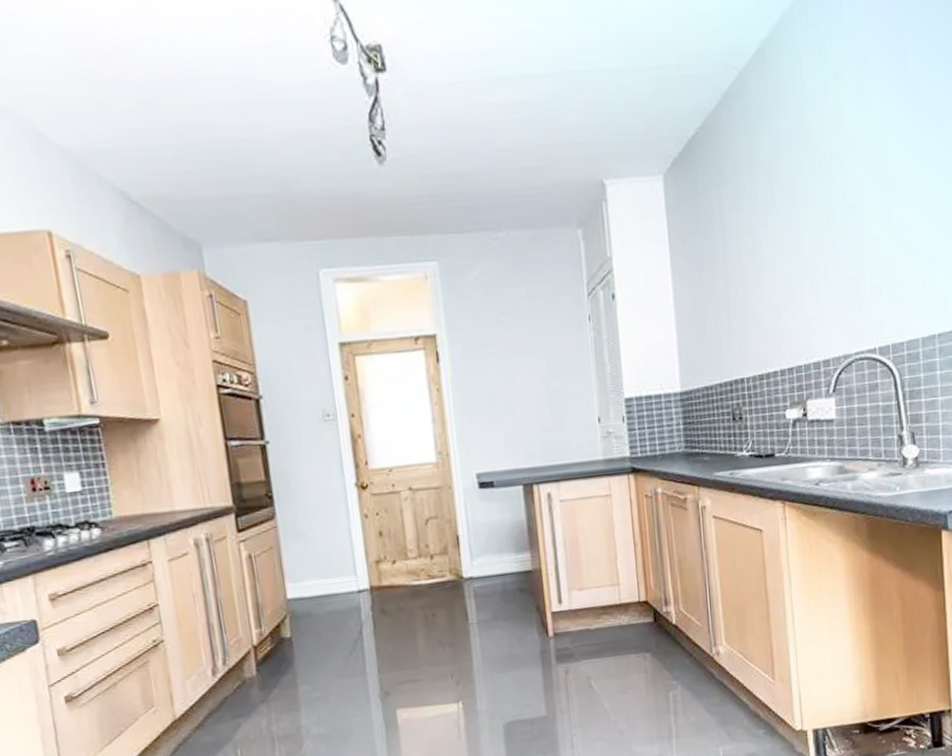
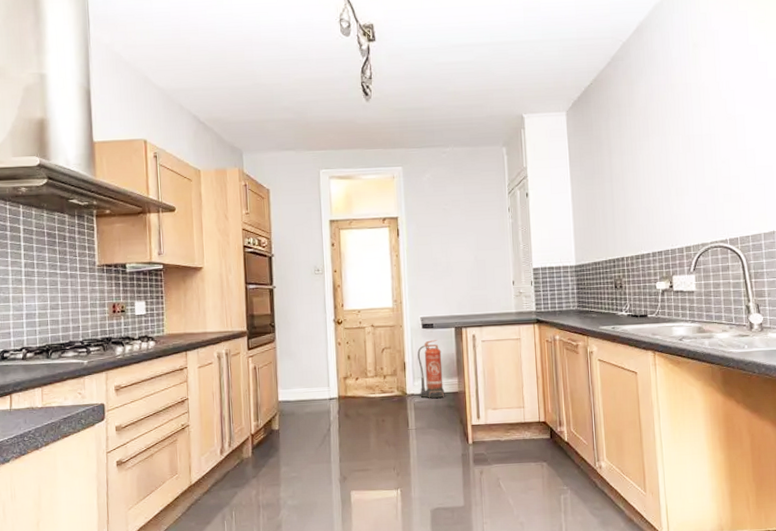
fire extinguisher: none [474,503,514,581] -> present [417,340,445,398]

